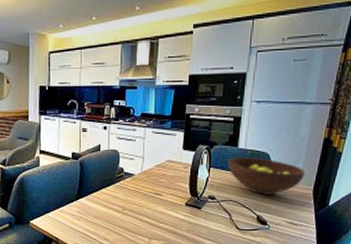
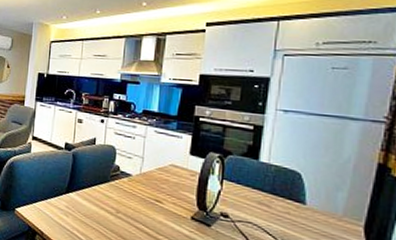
fruit bowl: present [227,157,306,195] -> none [245,171,353,225]

